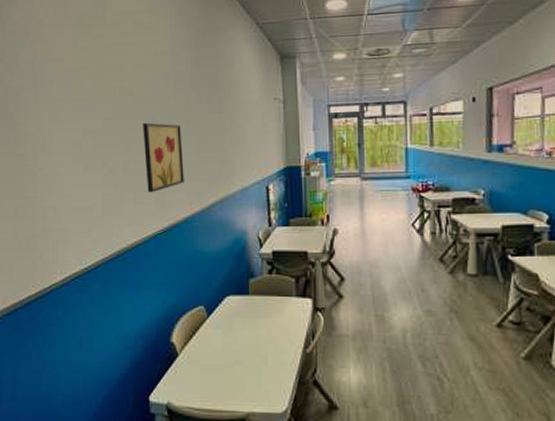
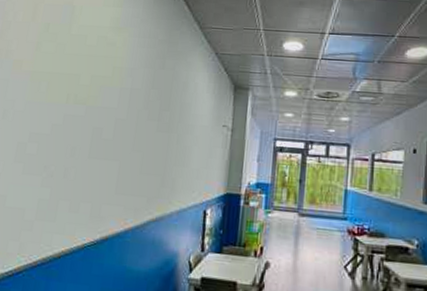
wall art: present [143,122,184,193] -> none [83,132,128,203]

